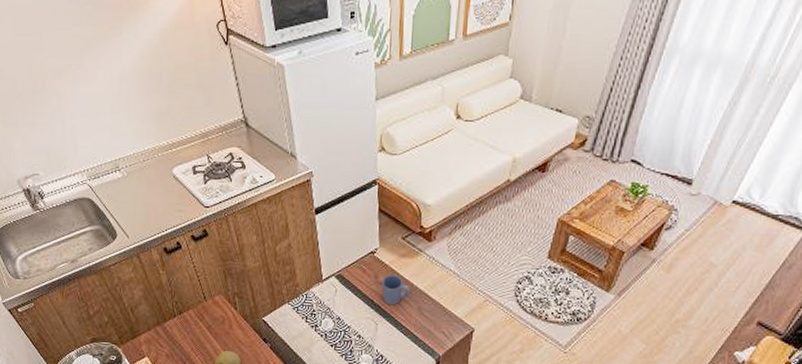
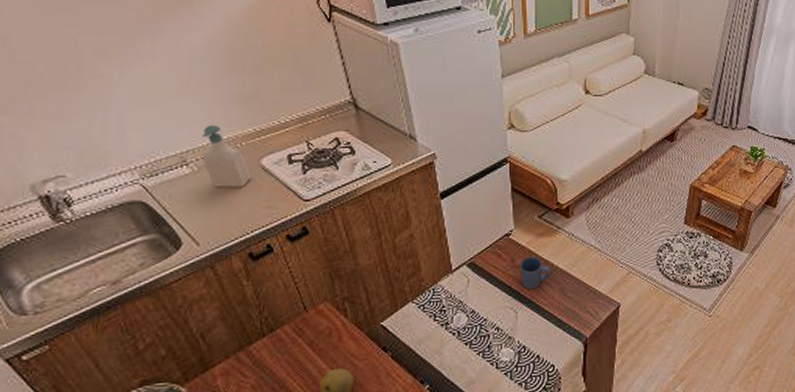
soap bottle: none [130,137,166,192] -> present [202,124,252,187]

